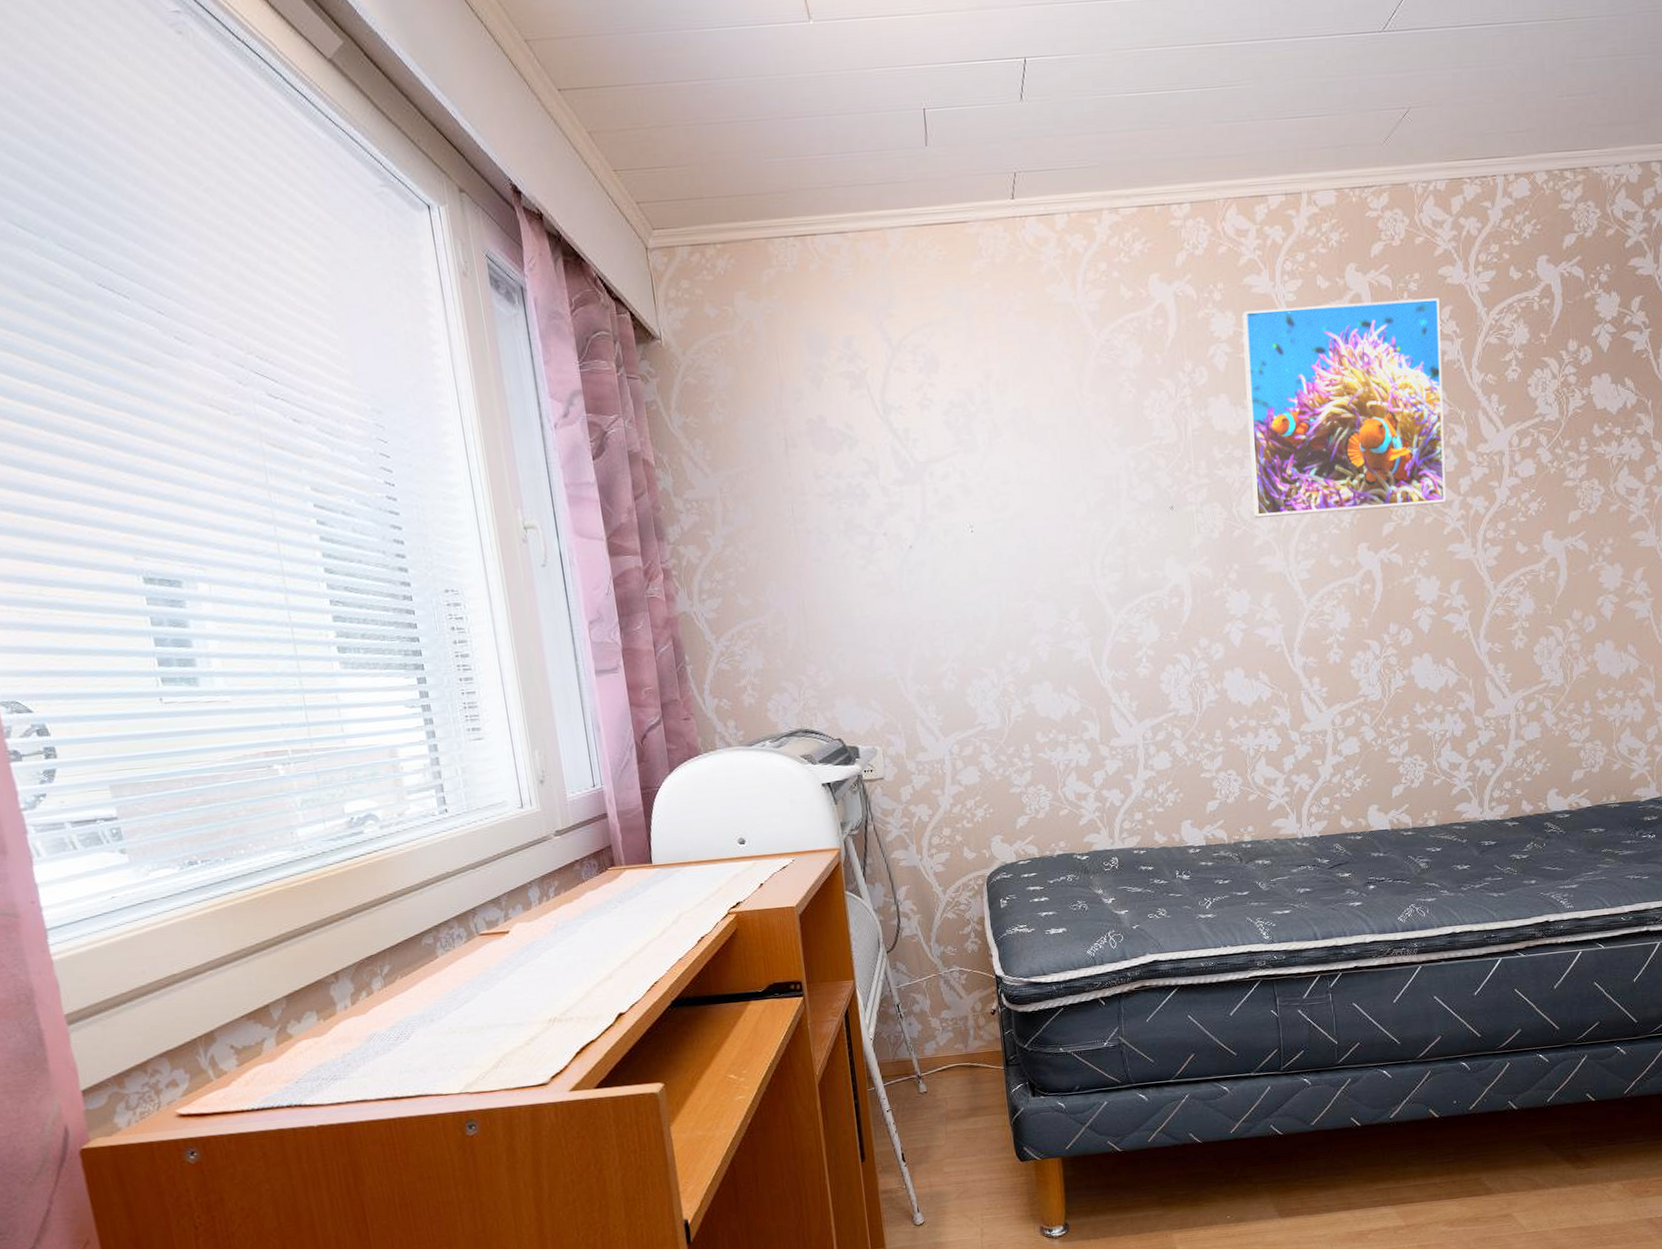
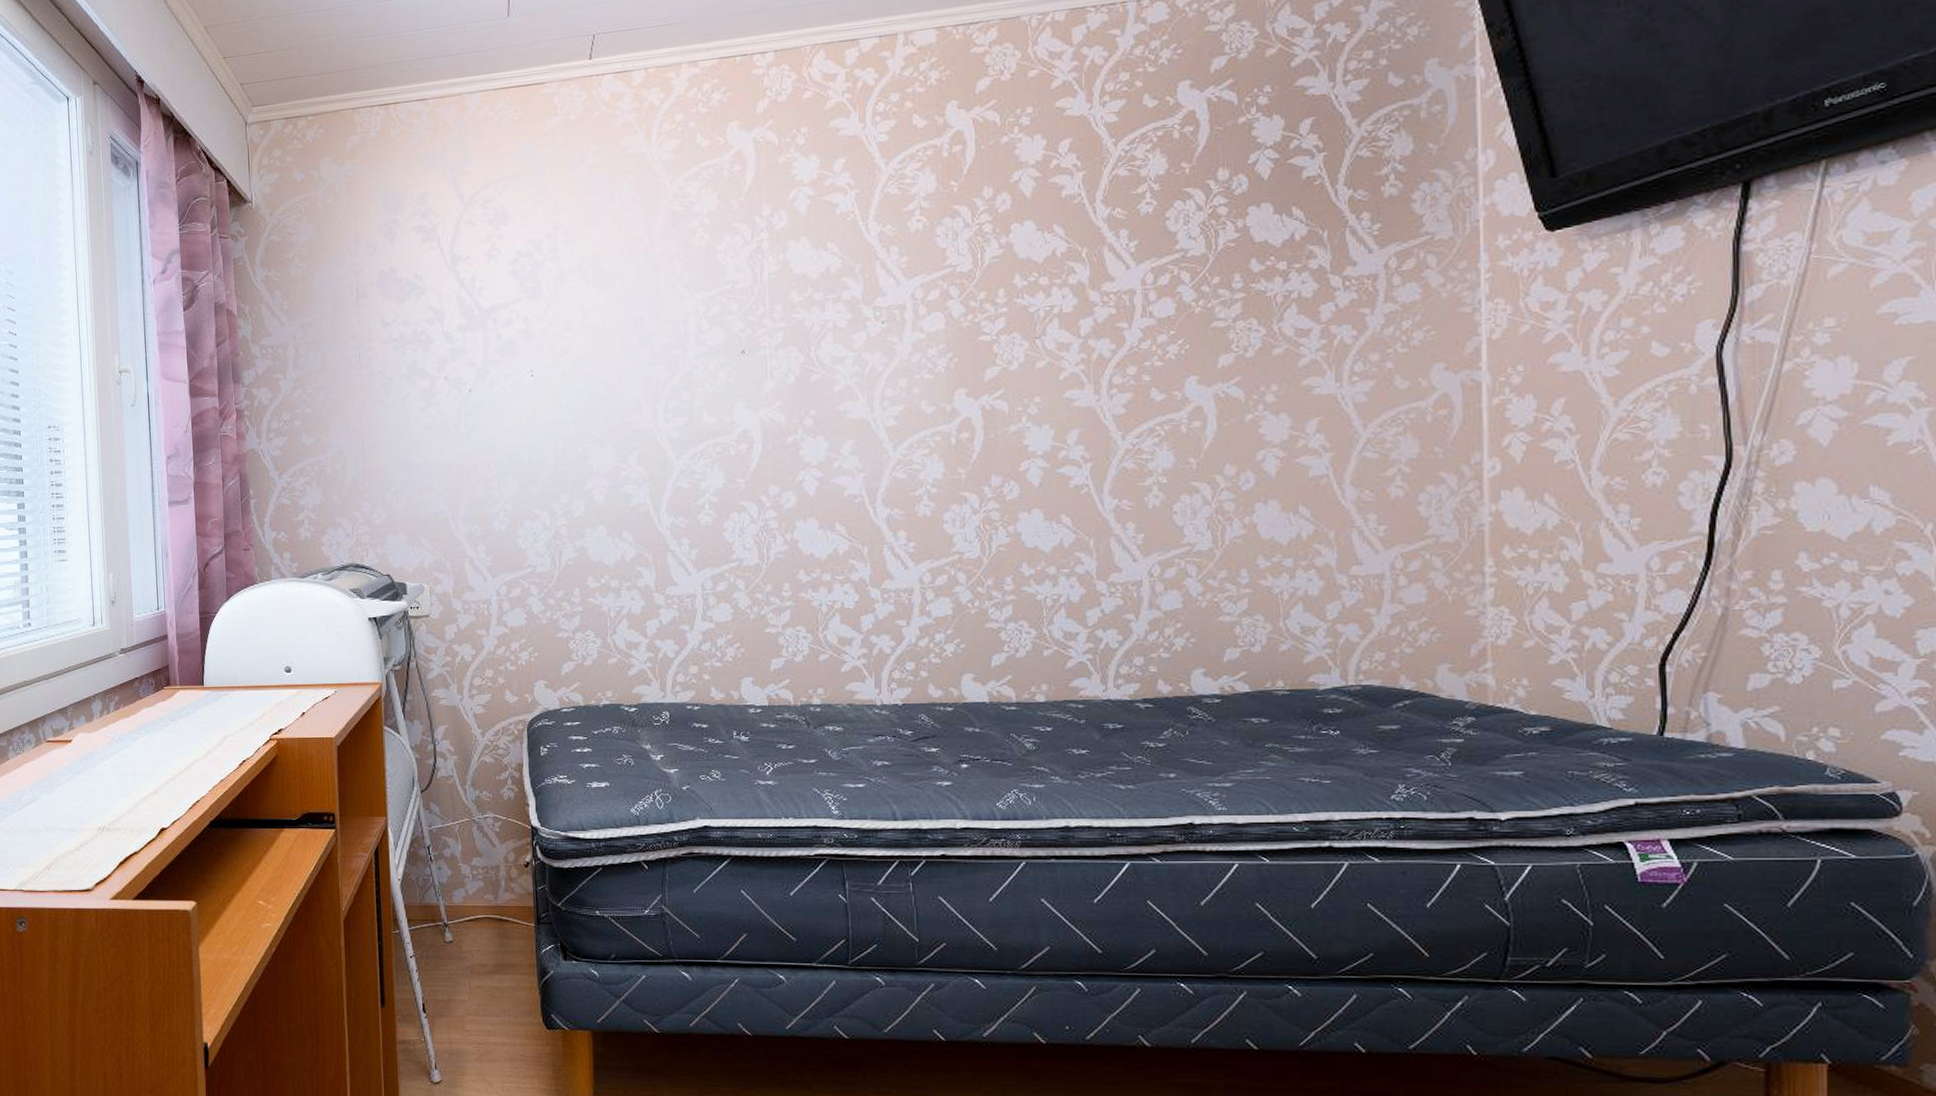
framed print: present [1242,298,1446,518] -> none [827,131,1062,362]

